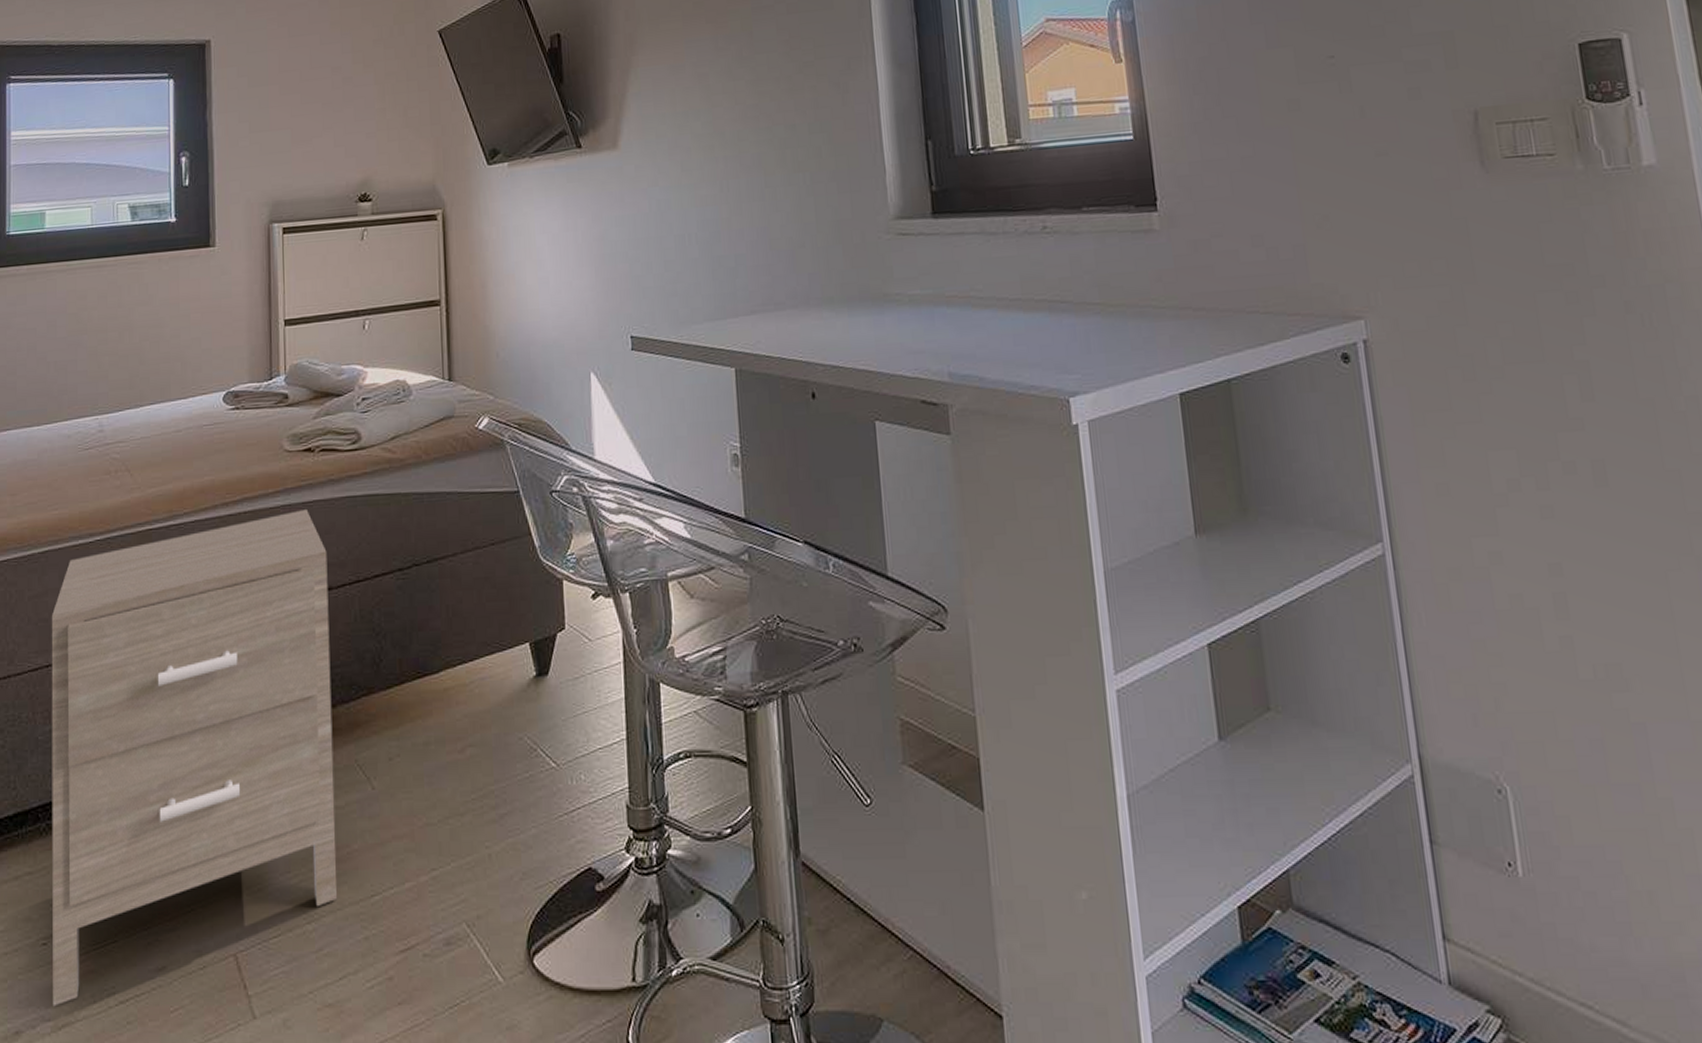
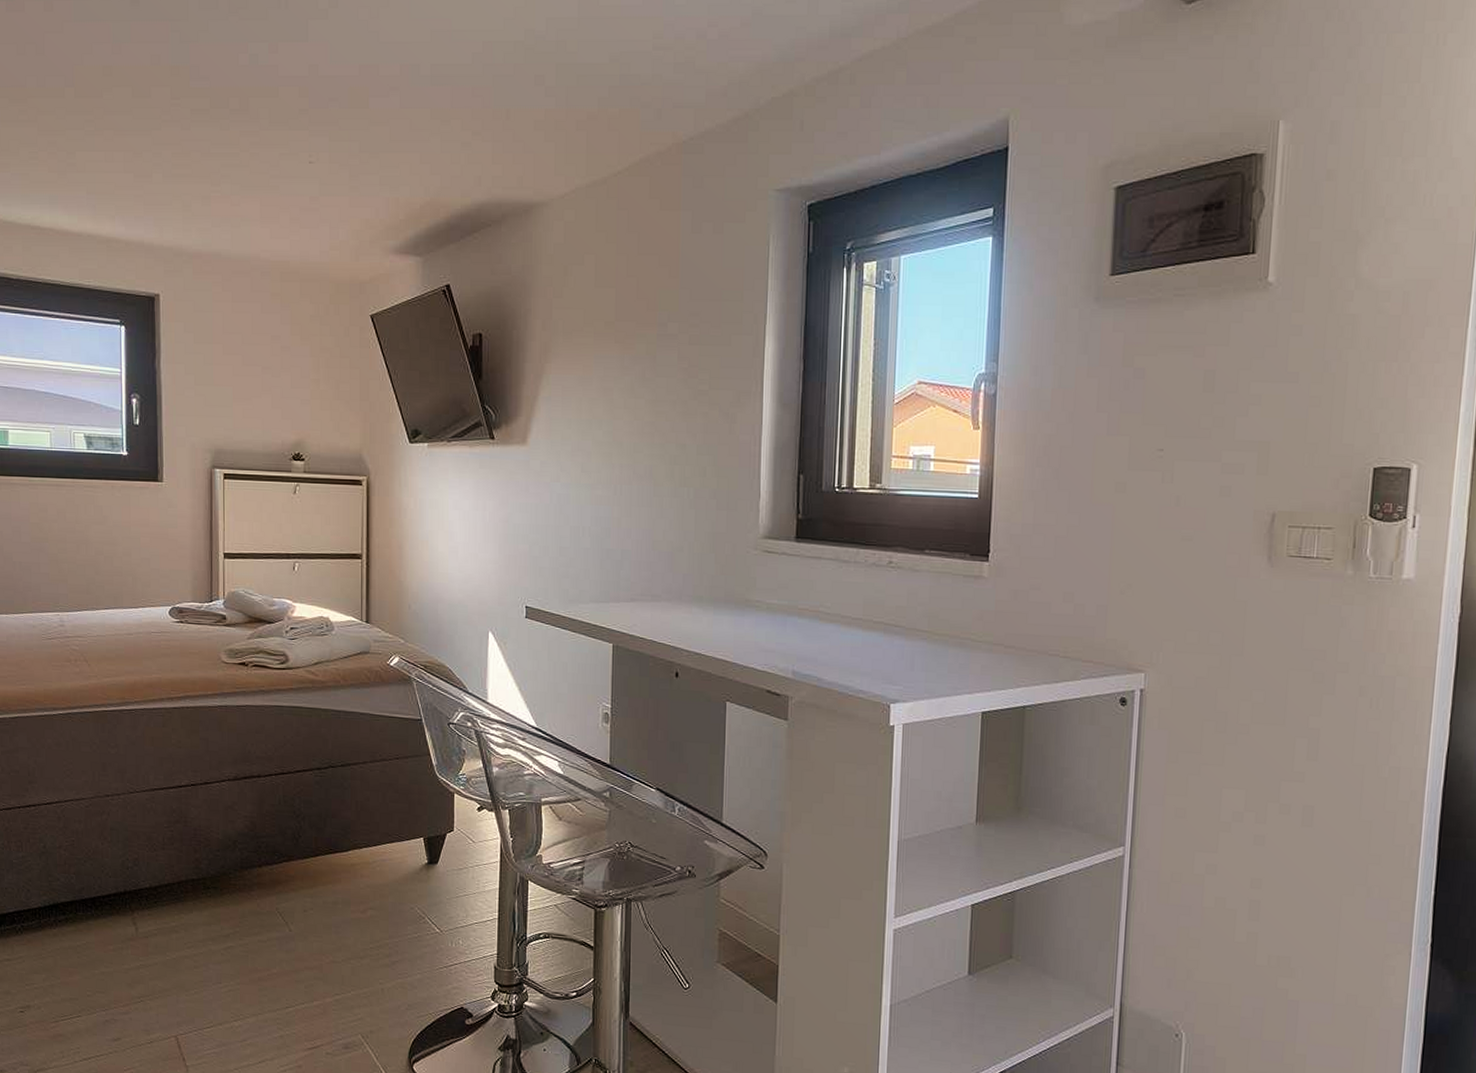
nightstand: present [51,510,338,1007] -> none [21,711,259,1056]

